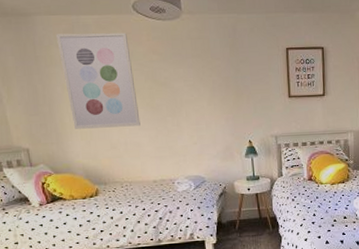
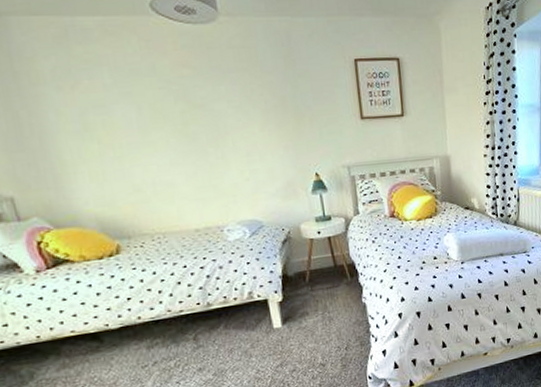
wall art: present [56,32,141,129] -> none [43,39,173,168]

